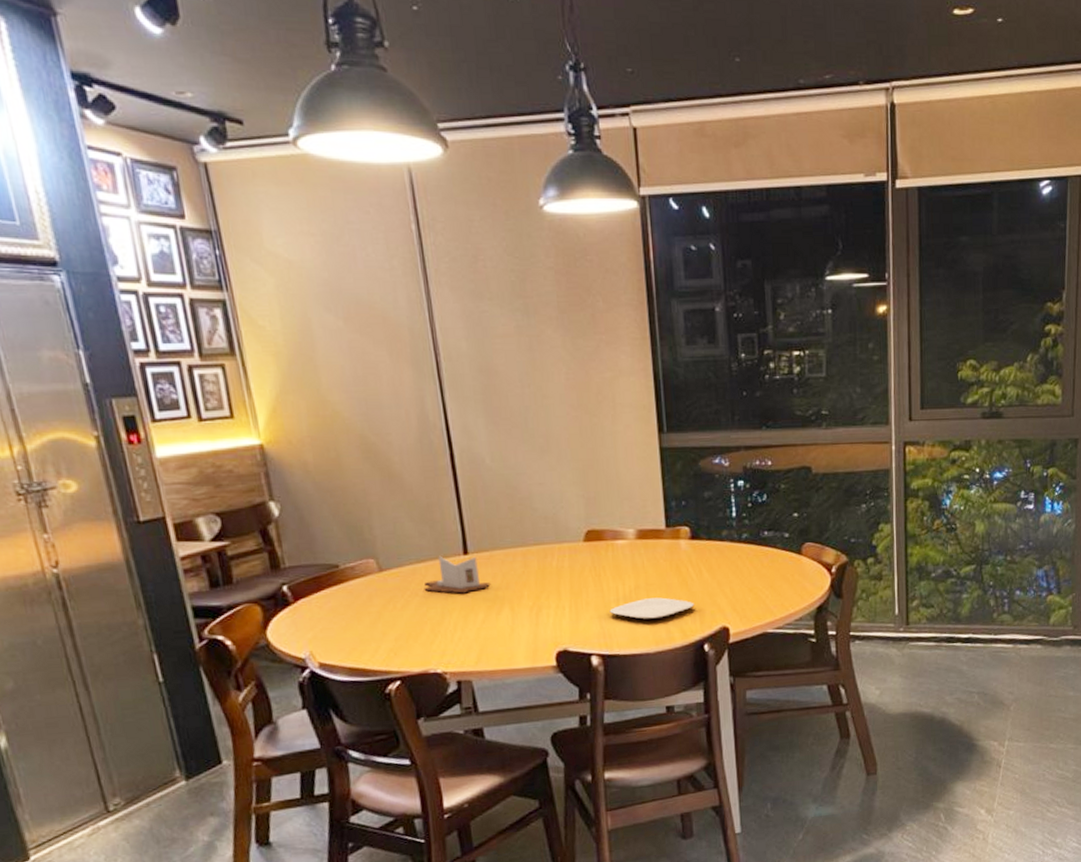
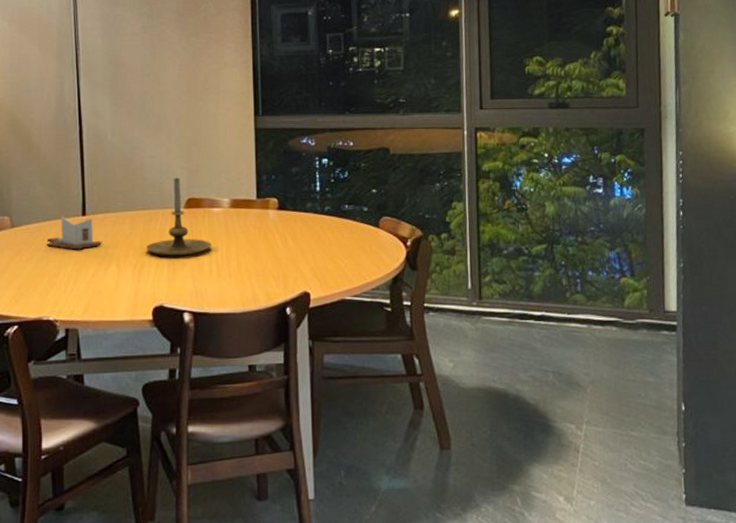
candle holder: none [543,507,618,596] -> present [146,178,212,256]
plate: present [609,597,695,620] -> none [202,261,279,282]

